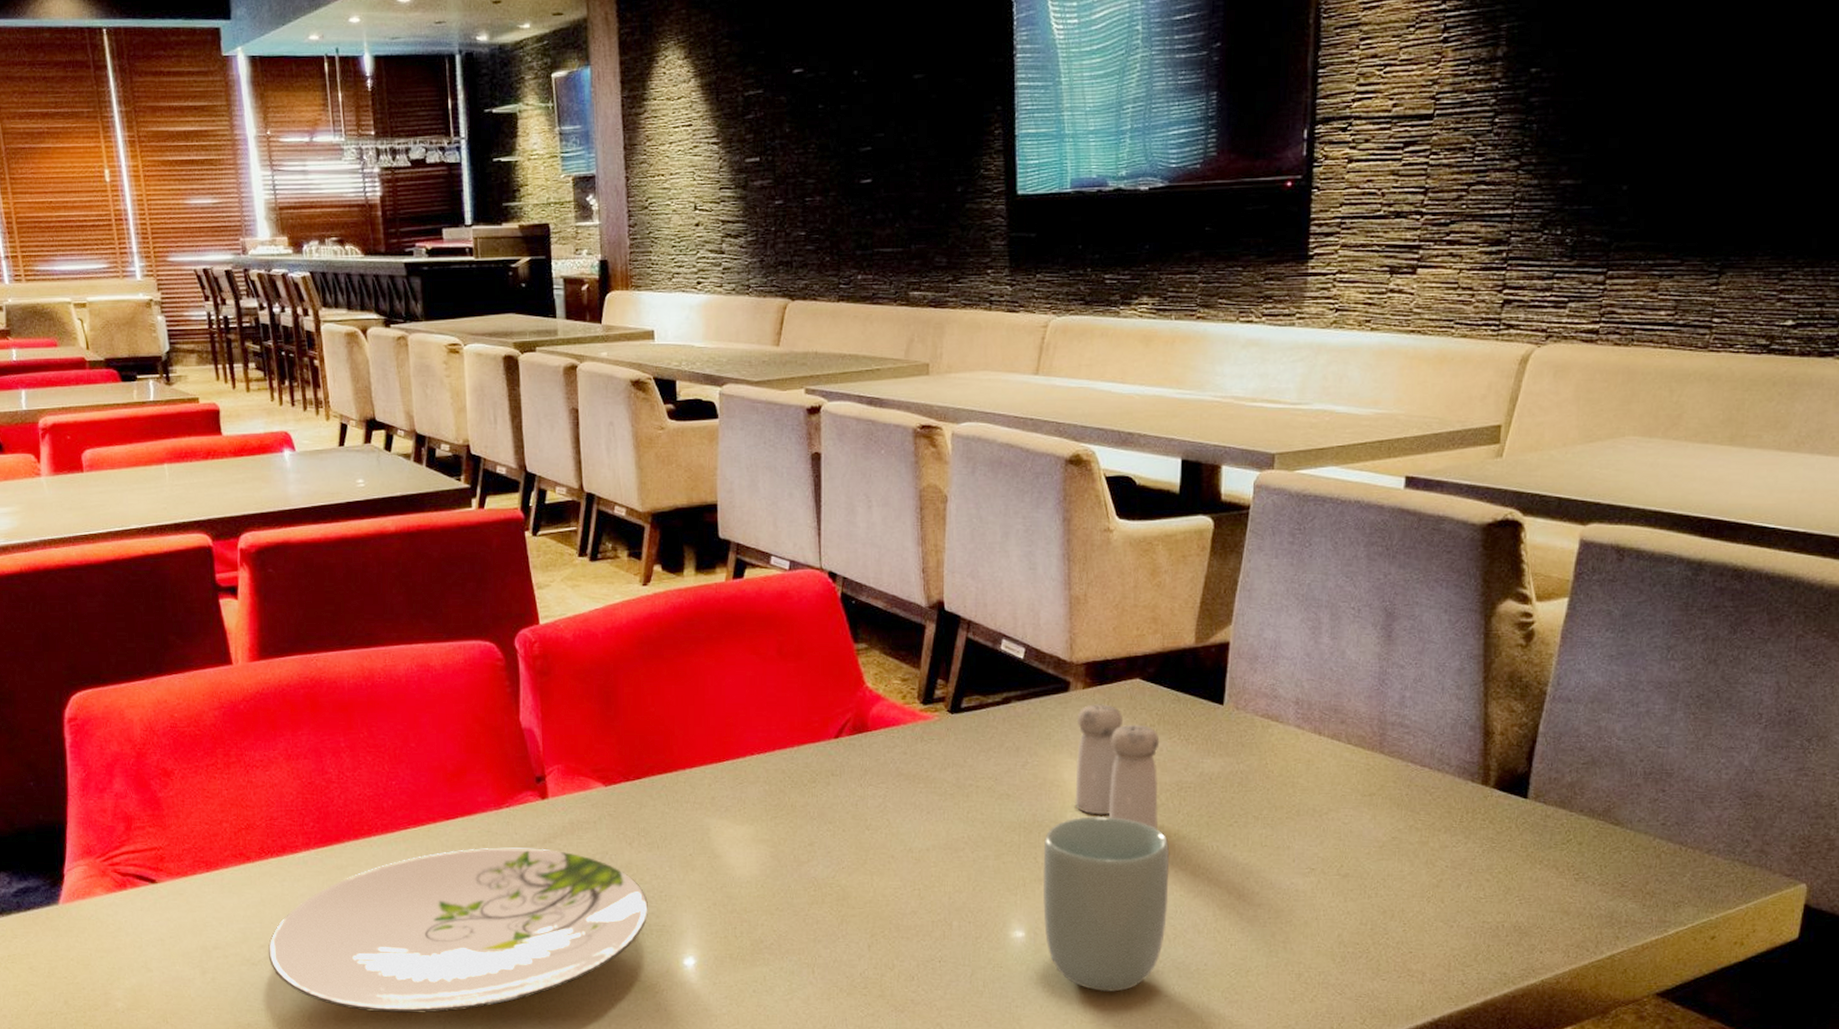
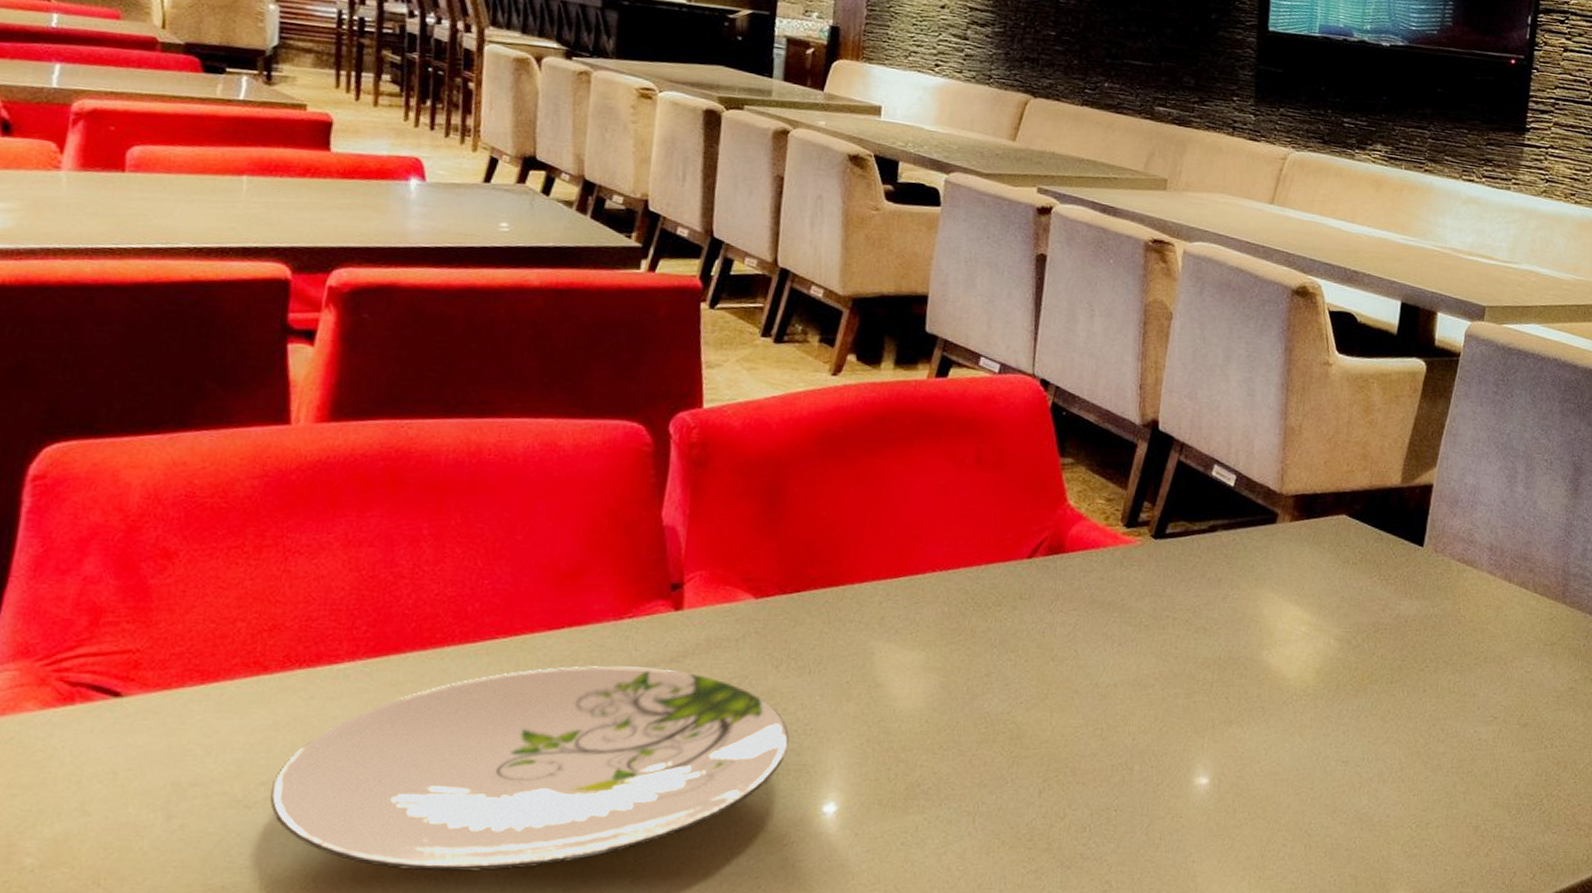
cup: present [1043,815,1170,992] -> none [1230,654,1362,845]
salt and pepper shaker: present [1075,704,1160,829] -> none [1272,538,1361,671]

